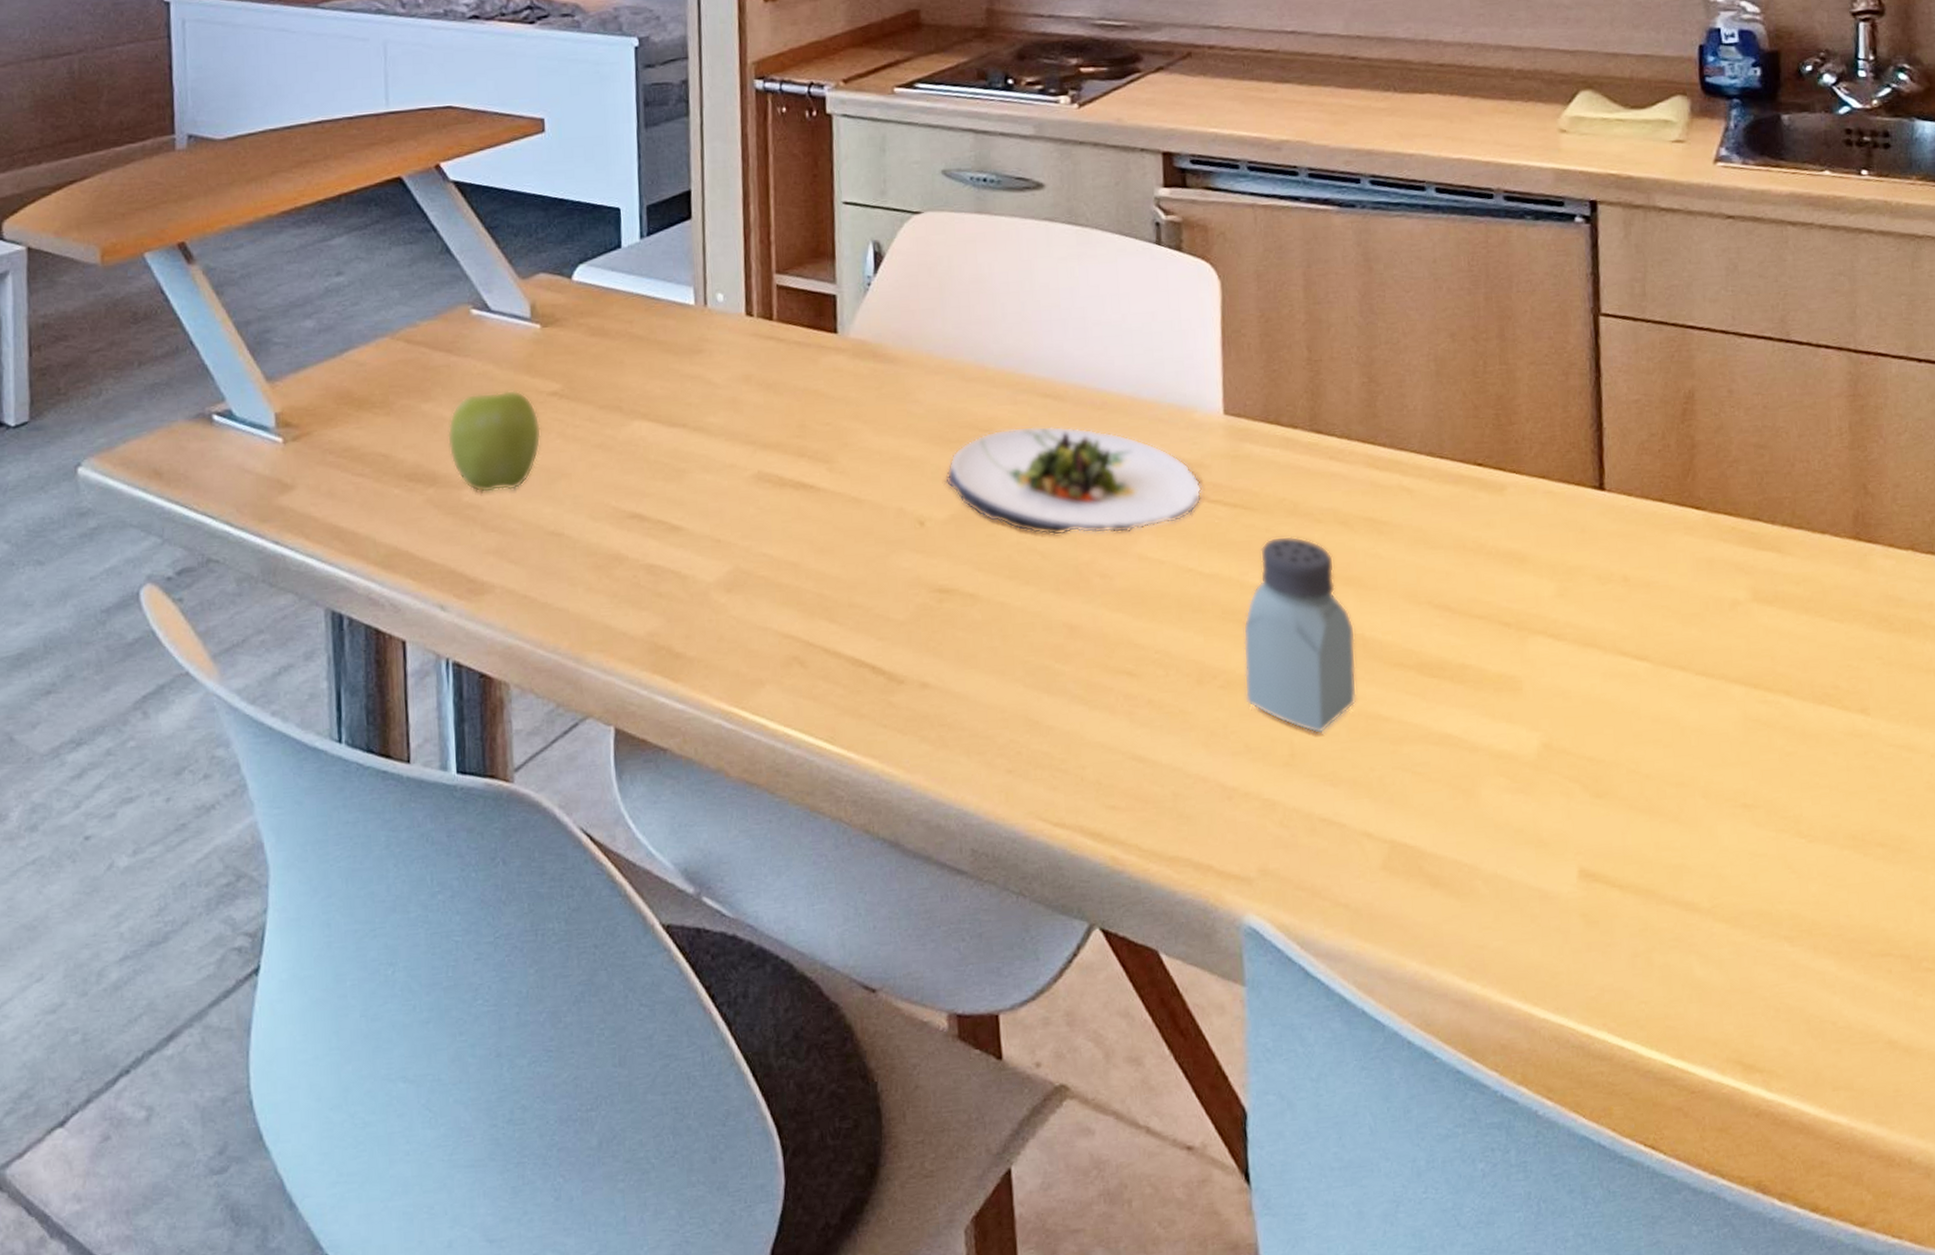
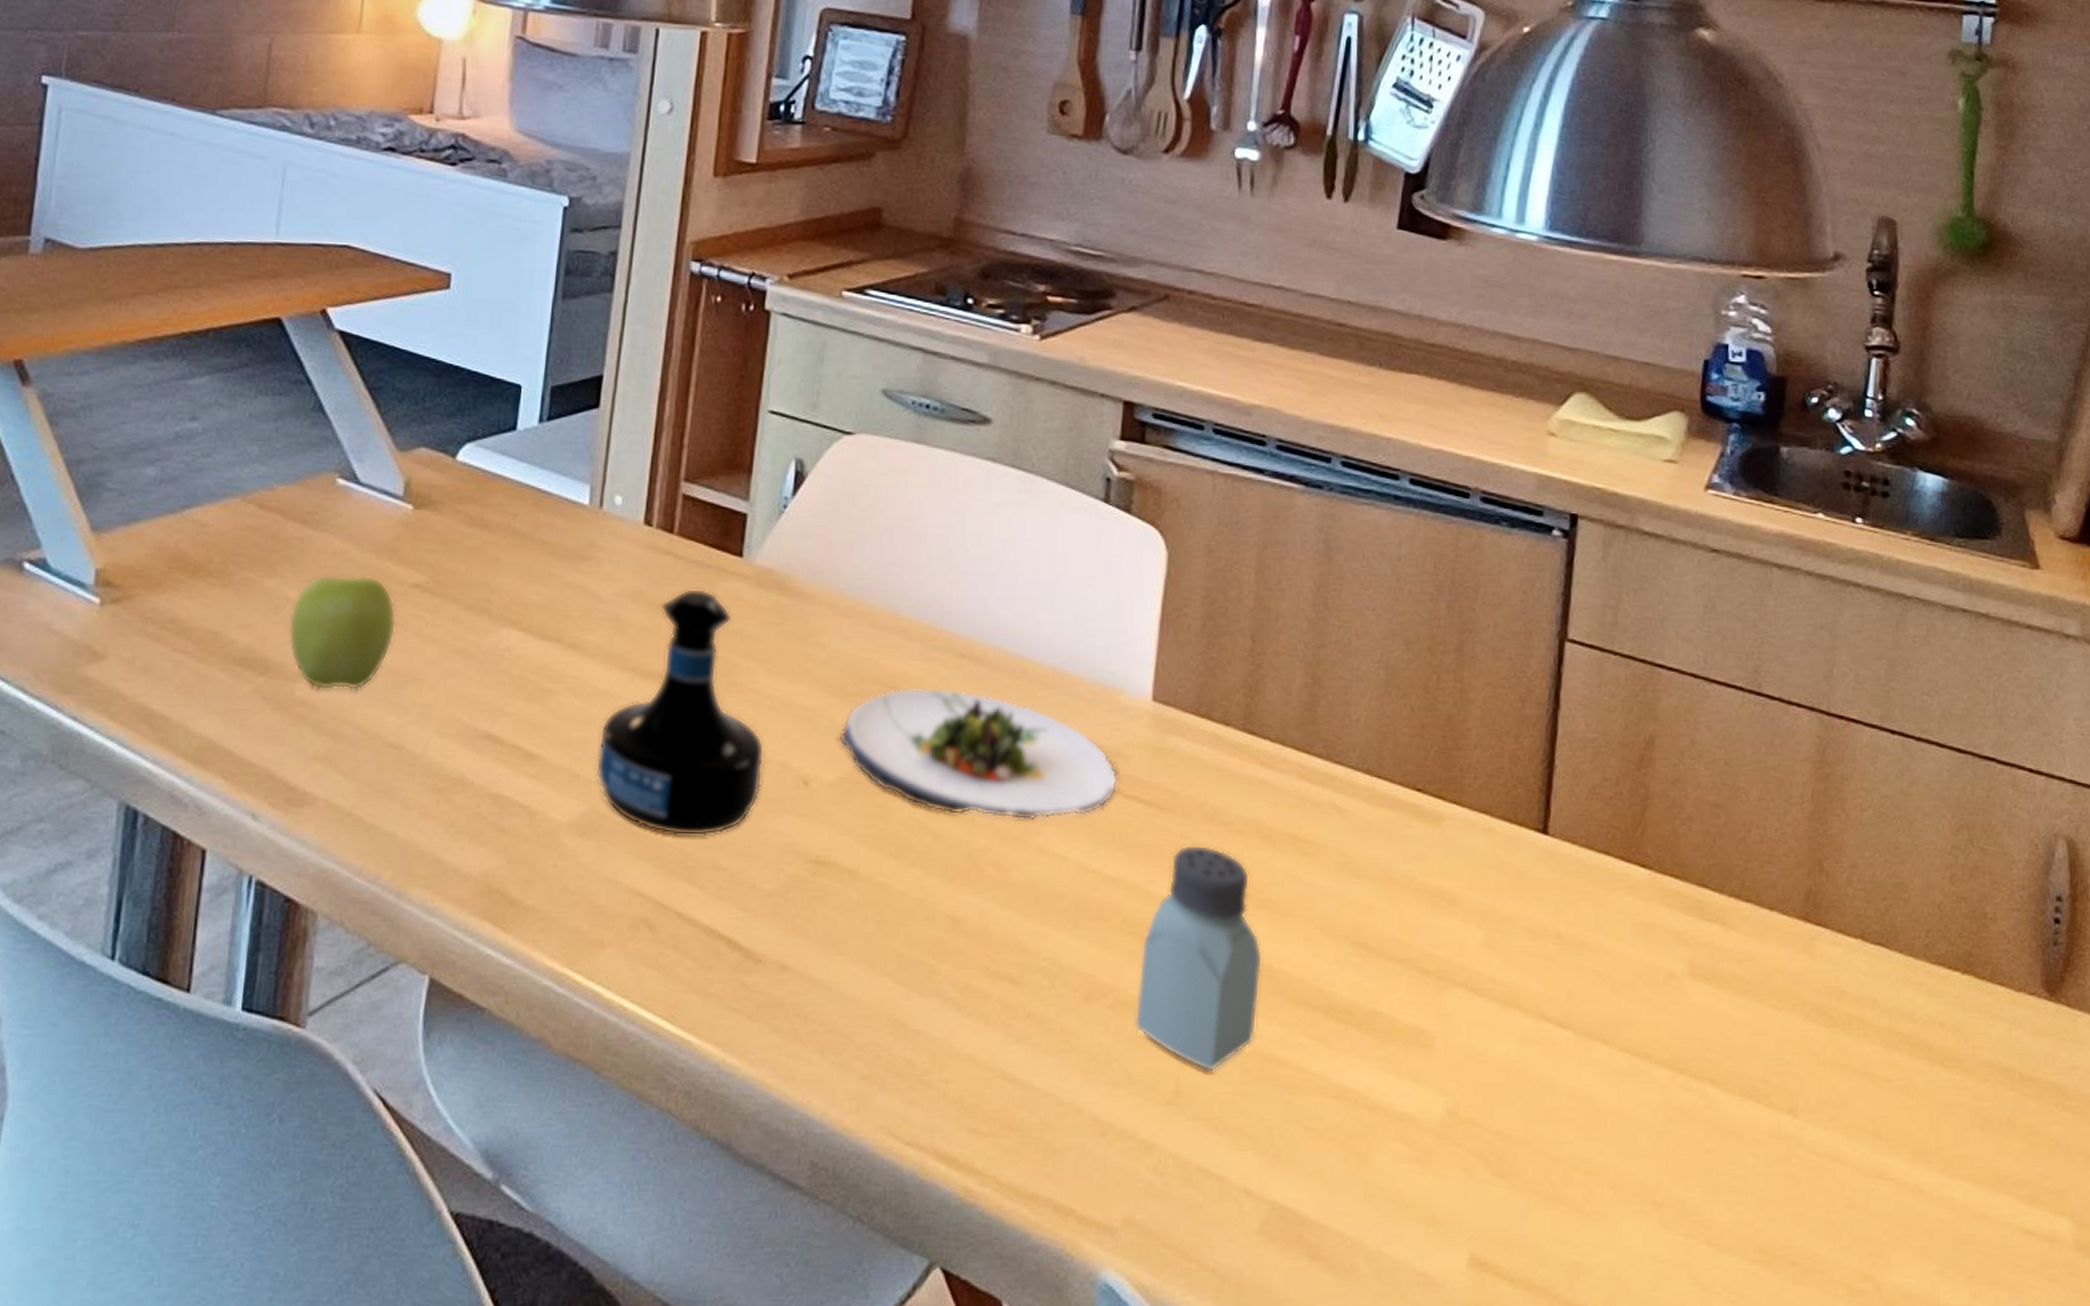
tequila bottle: none [732,365,883,582] -> present [595,588,765,837]

